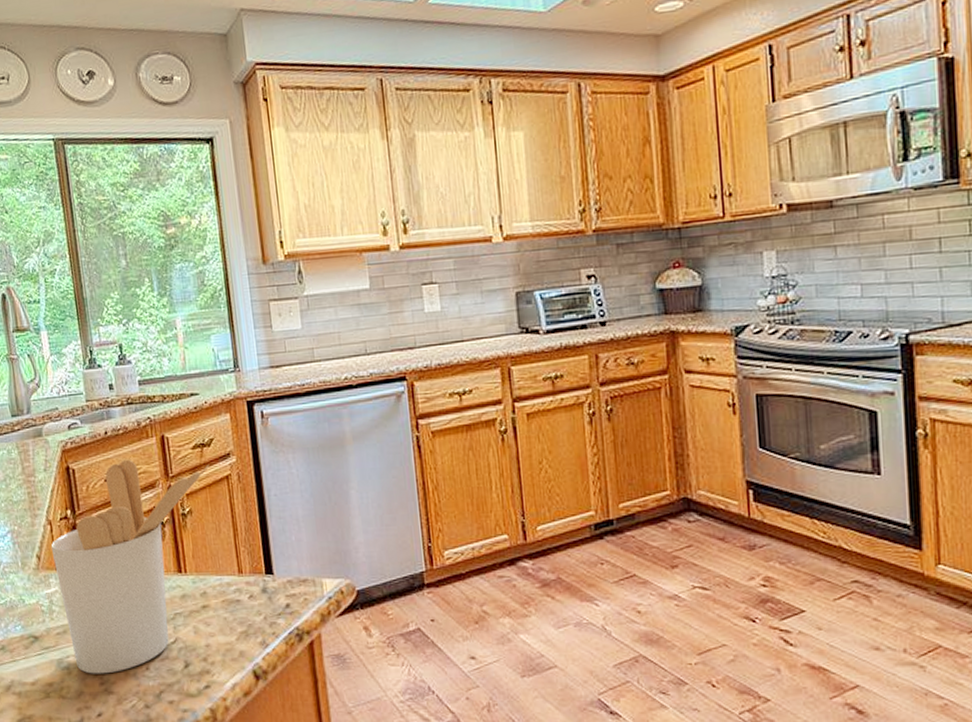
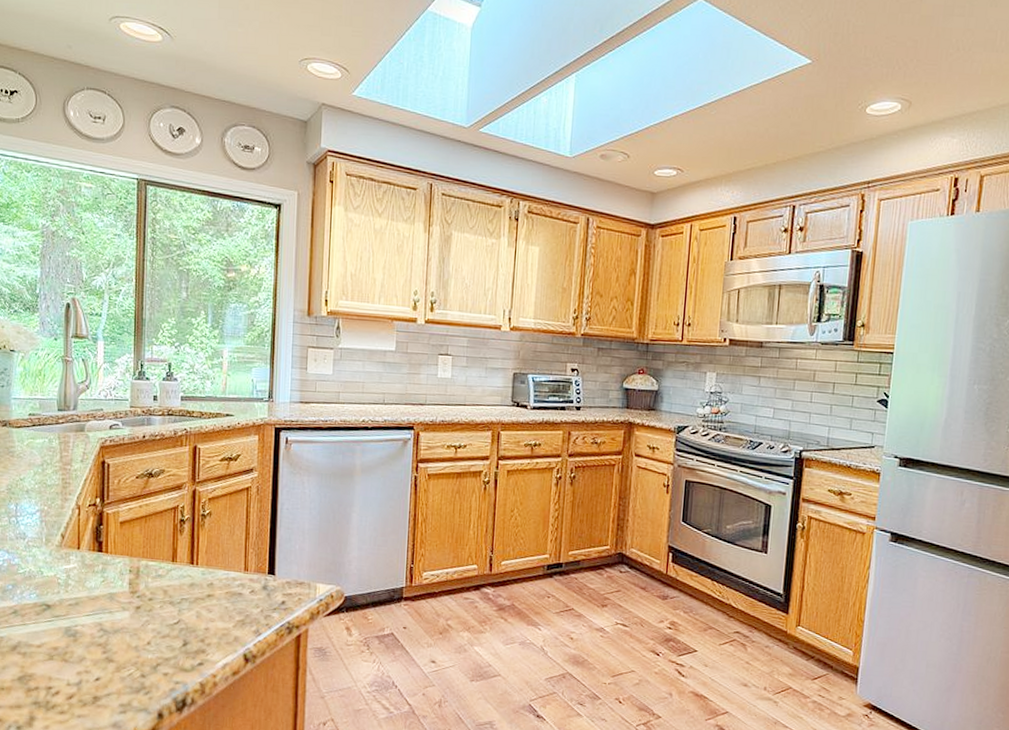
utensil holder: present [50,459,210,674] -> none [76,462,233,644]

